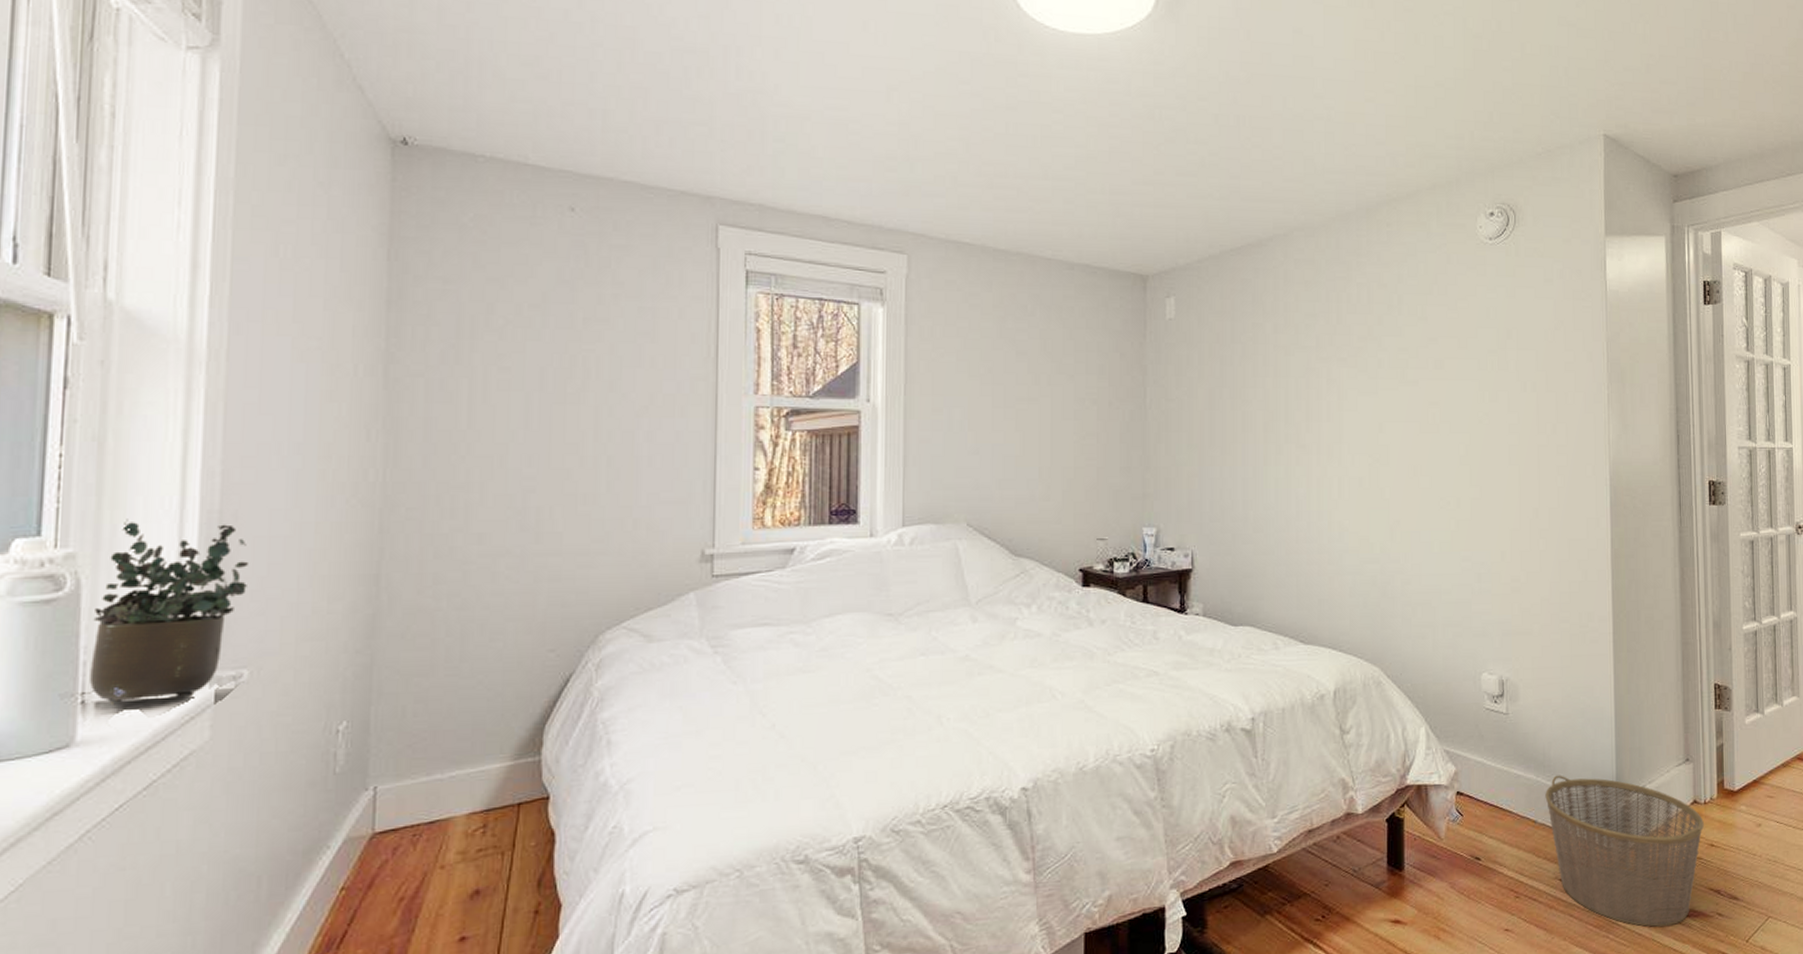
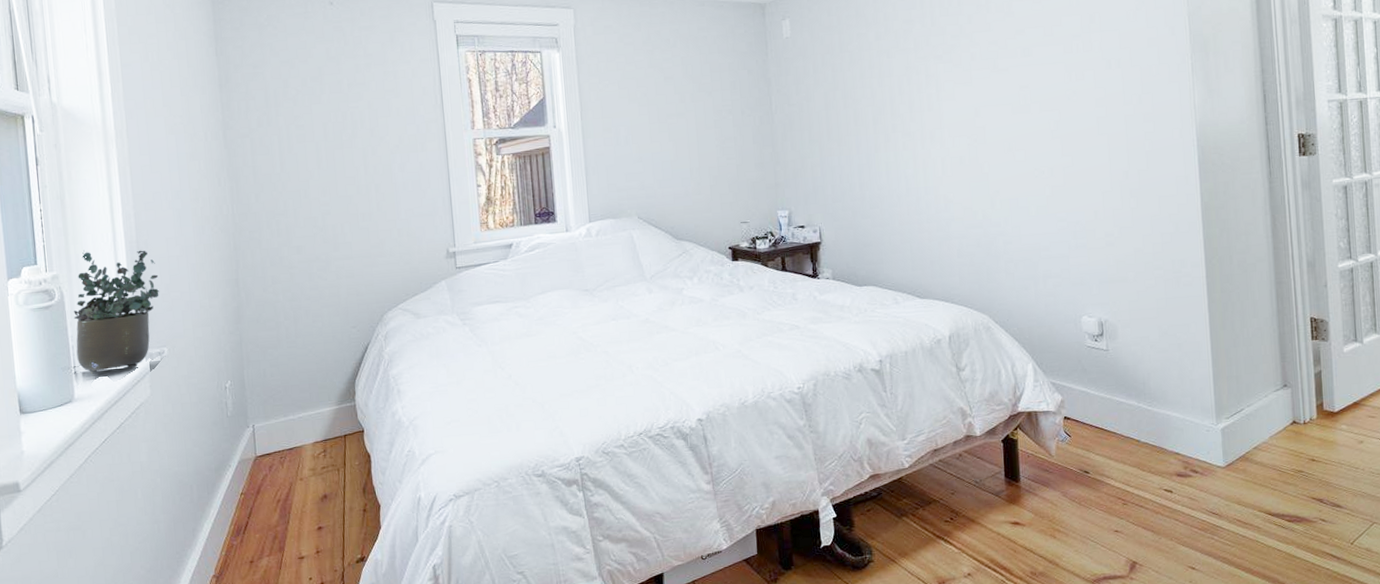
basket: present [1545,775,1704,927] -> none [1147,401,1304,530]

